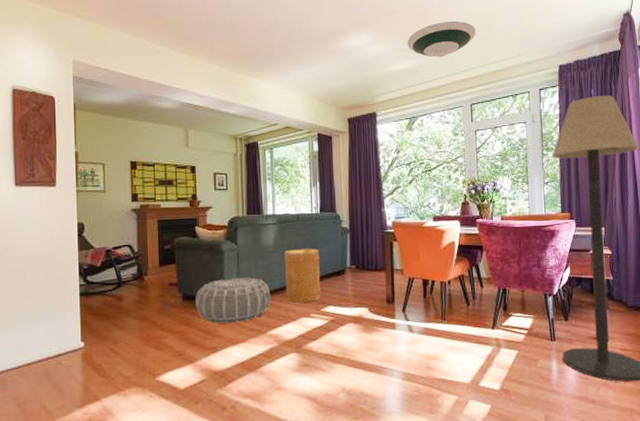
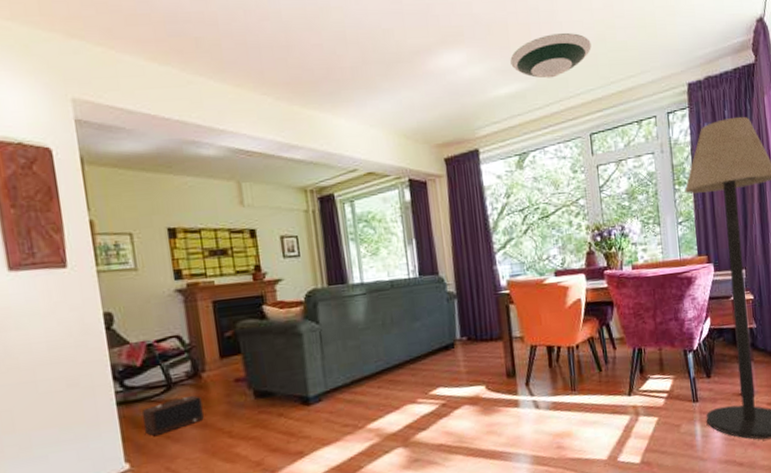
speaker: none [98,293,143,322] -> present [142,395,204,436]
air purifier: present [195,277,271,324] -> none [271,362,367,423]
basket: present [284,248,321,303] -> none [379,320,428,388]

